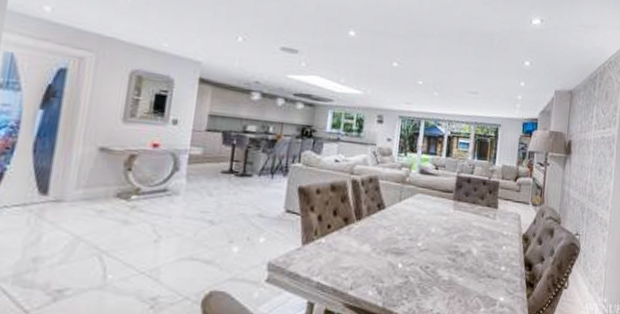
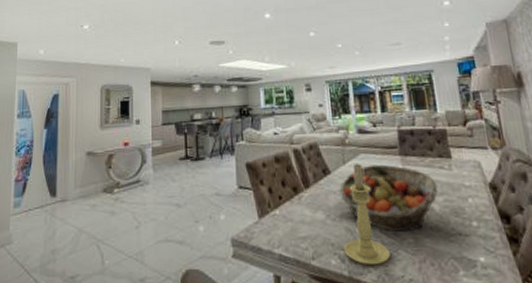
candle holder: none [382,201,425,299] -> present [343,163,390,266]
fruit basket: none [390,205,481,270] -> present [339,164,439,232]

